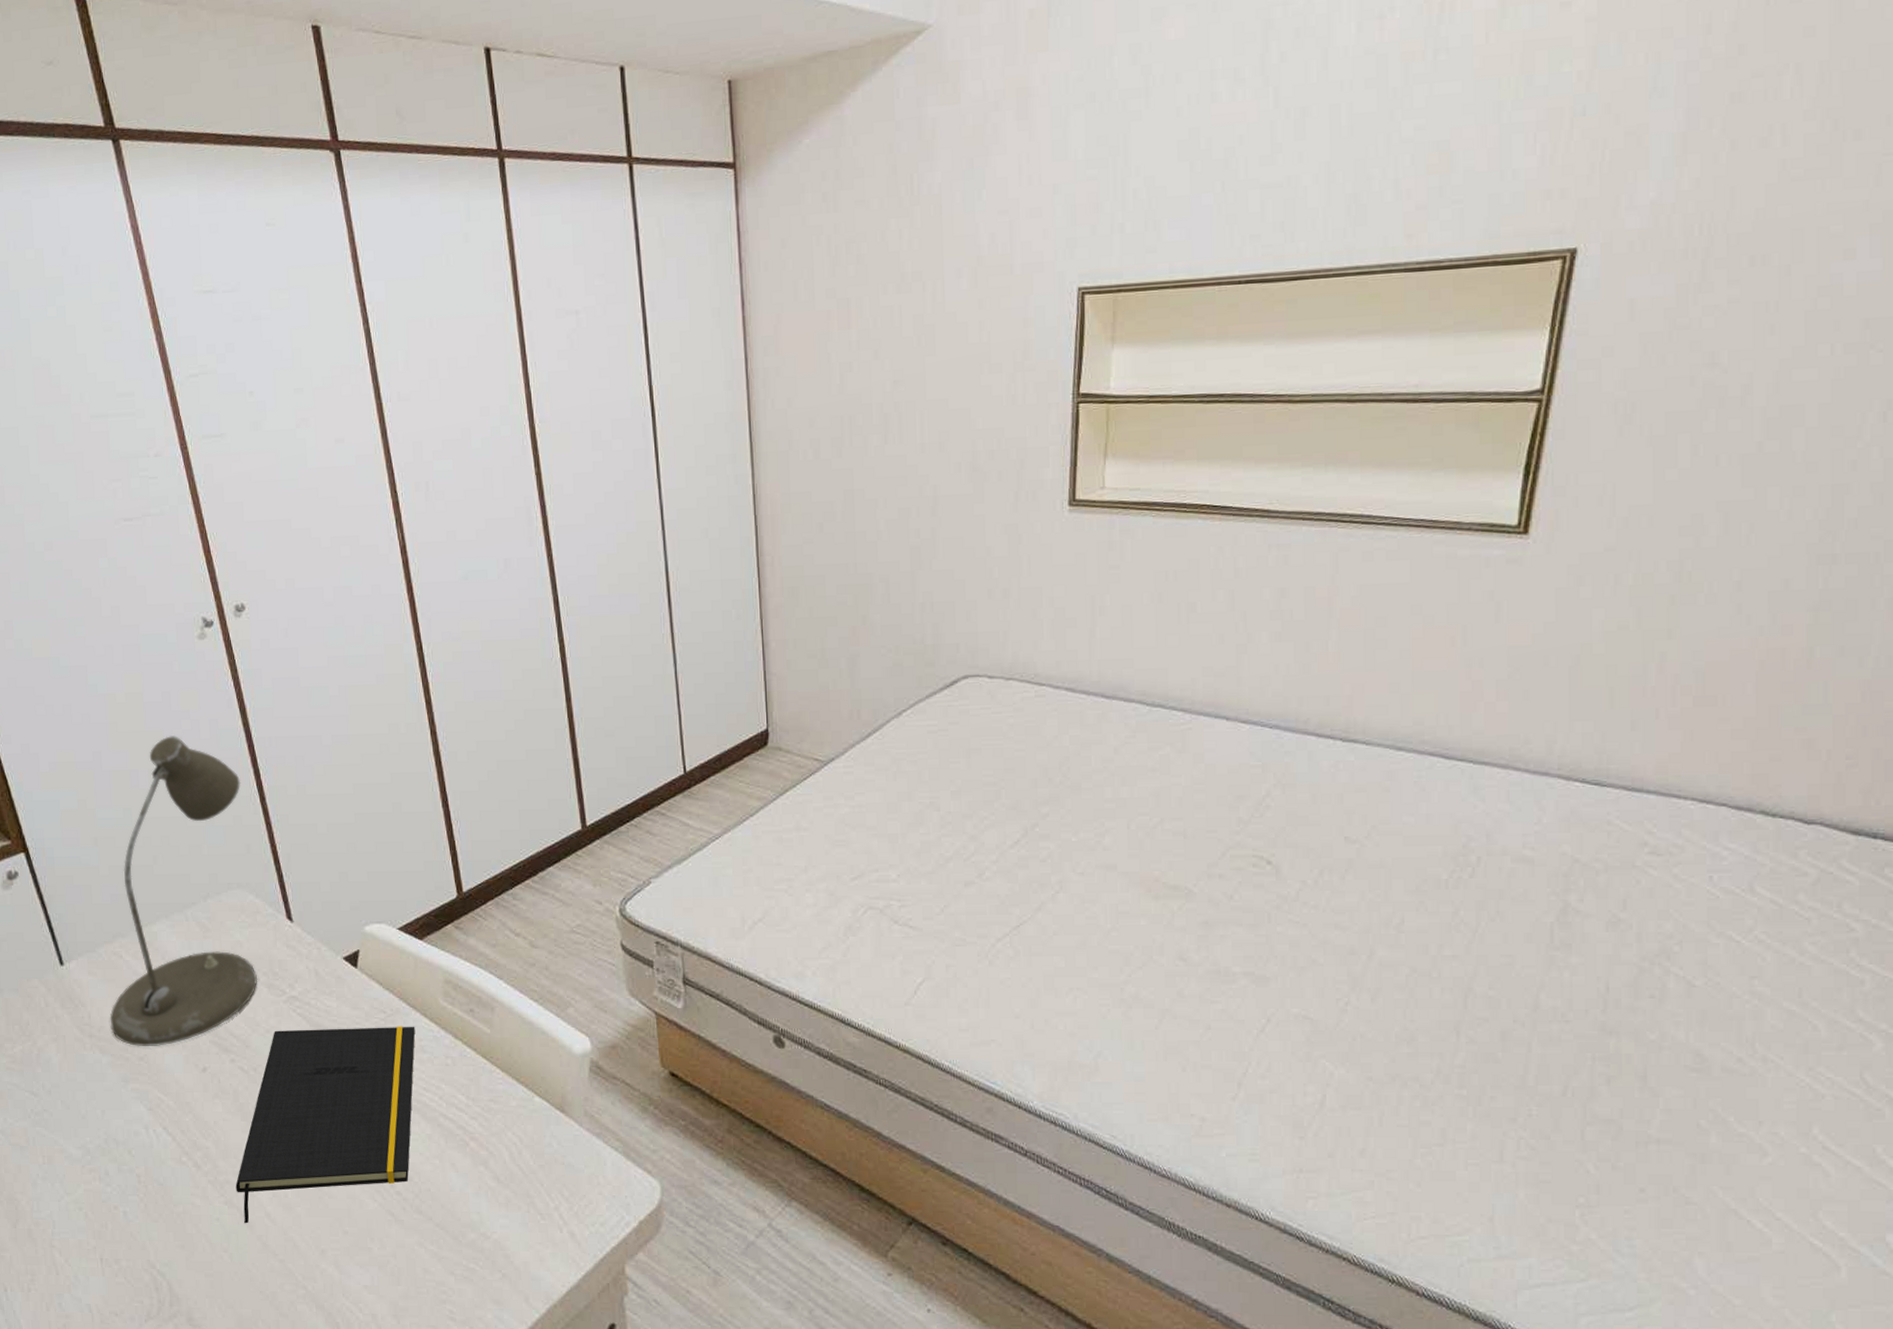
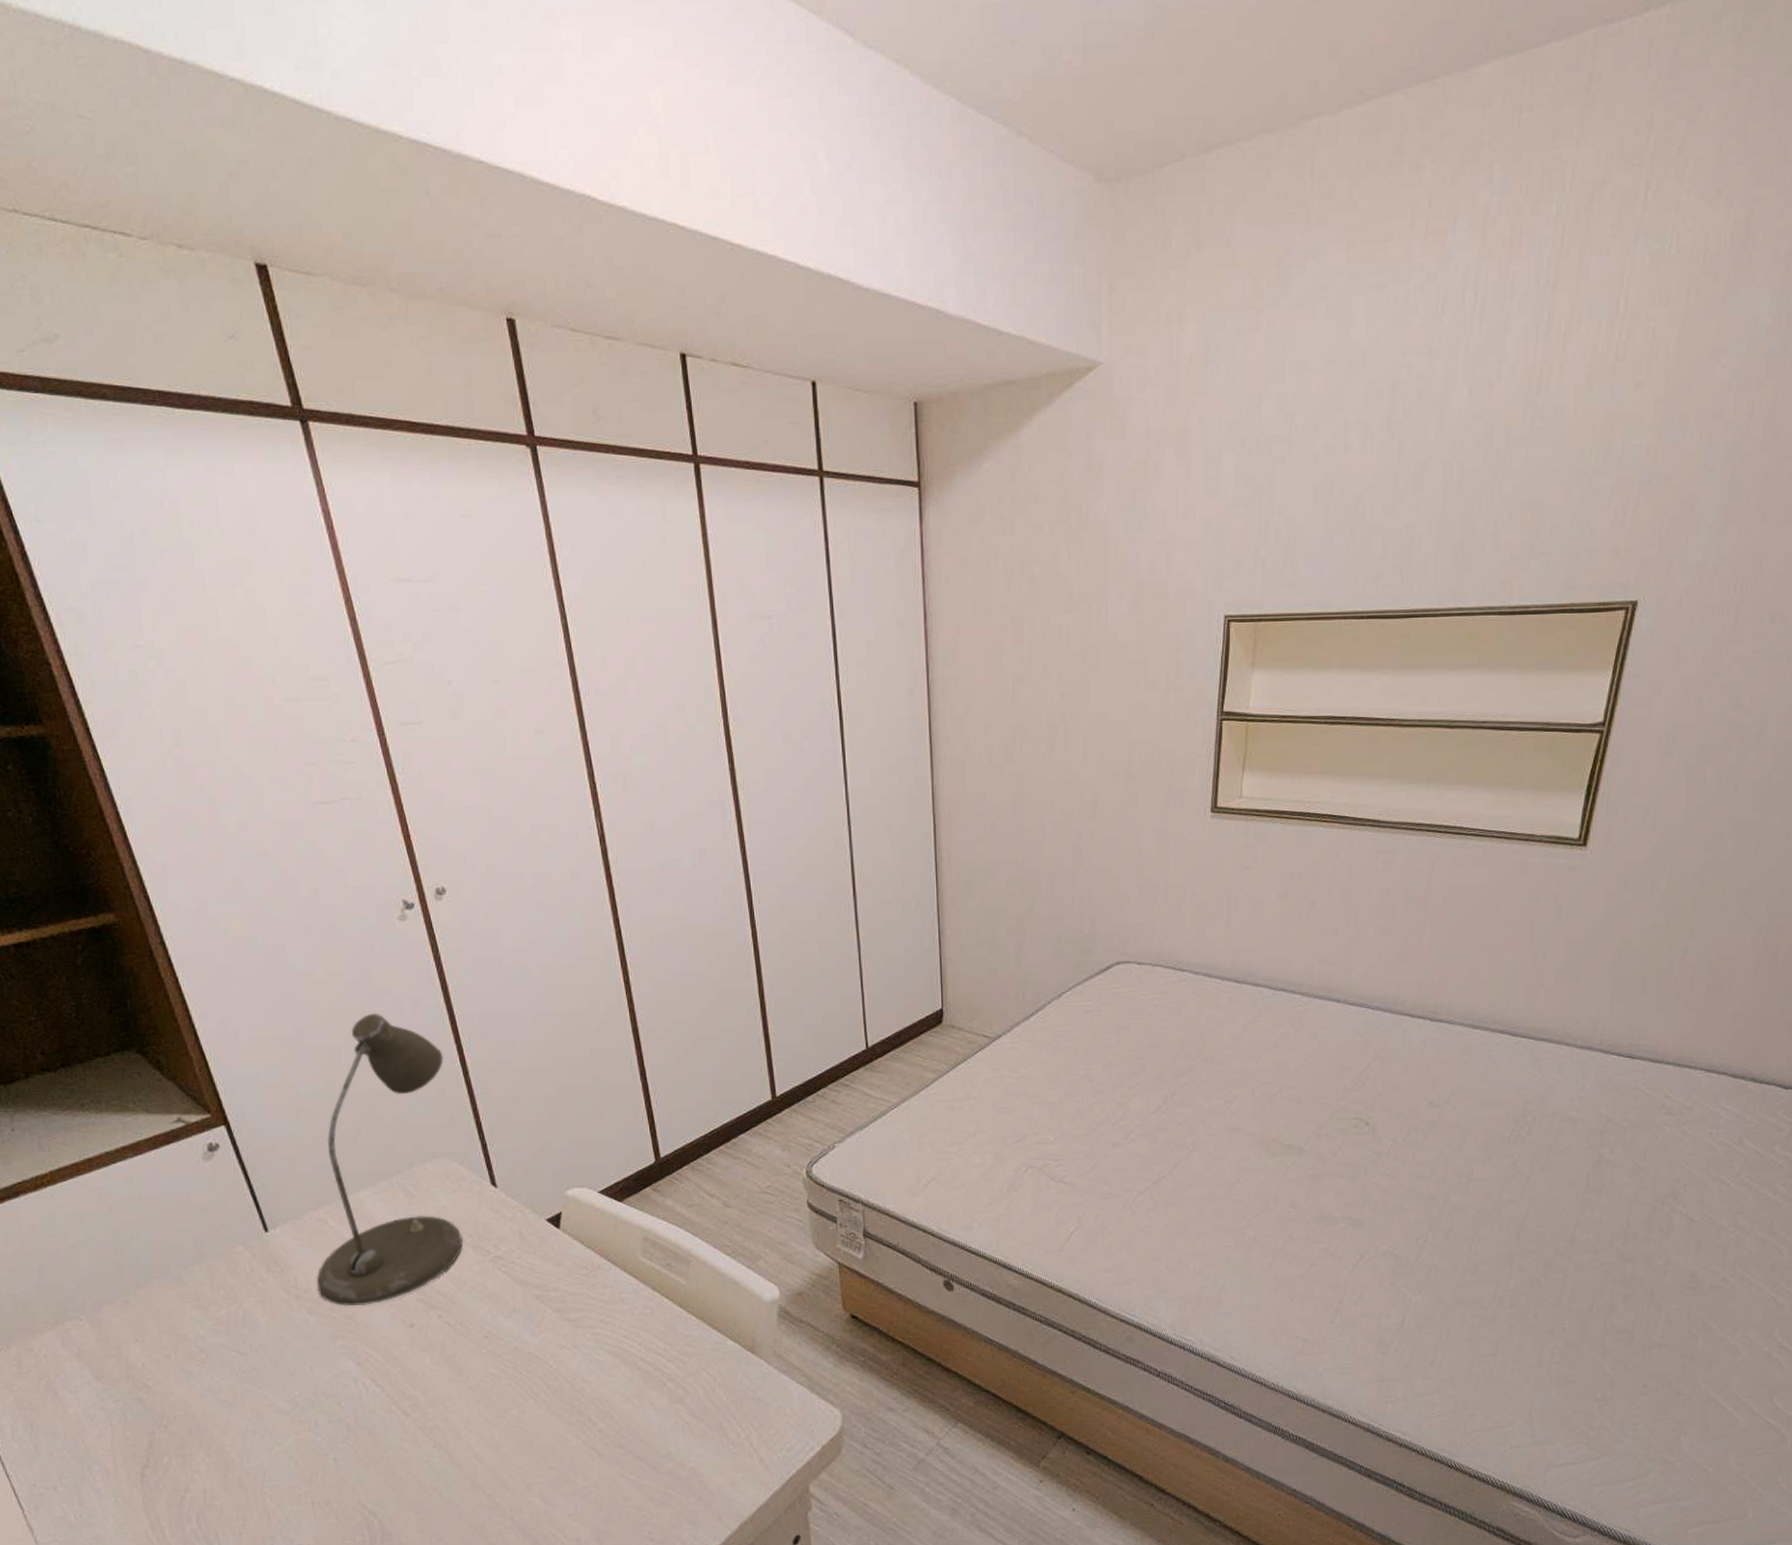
notepad: present [235,1026,415,1224] -> none [444,1280,616,1464]

